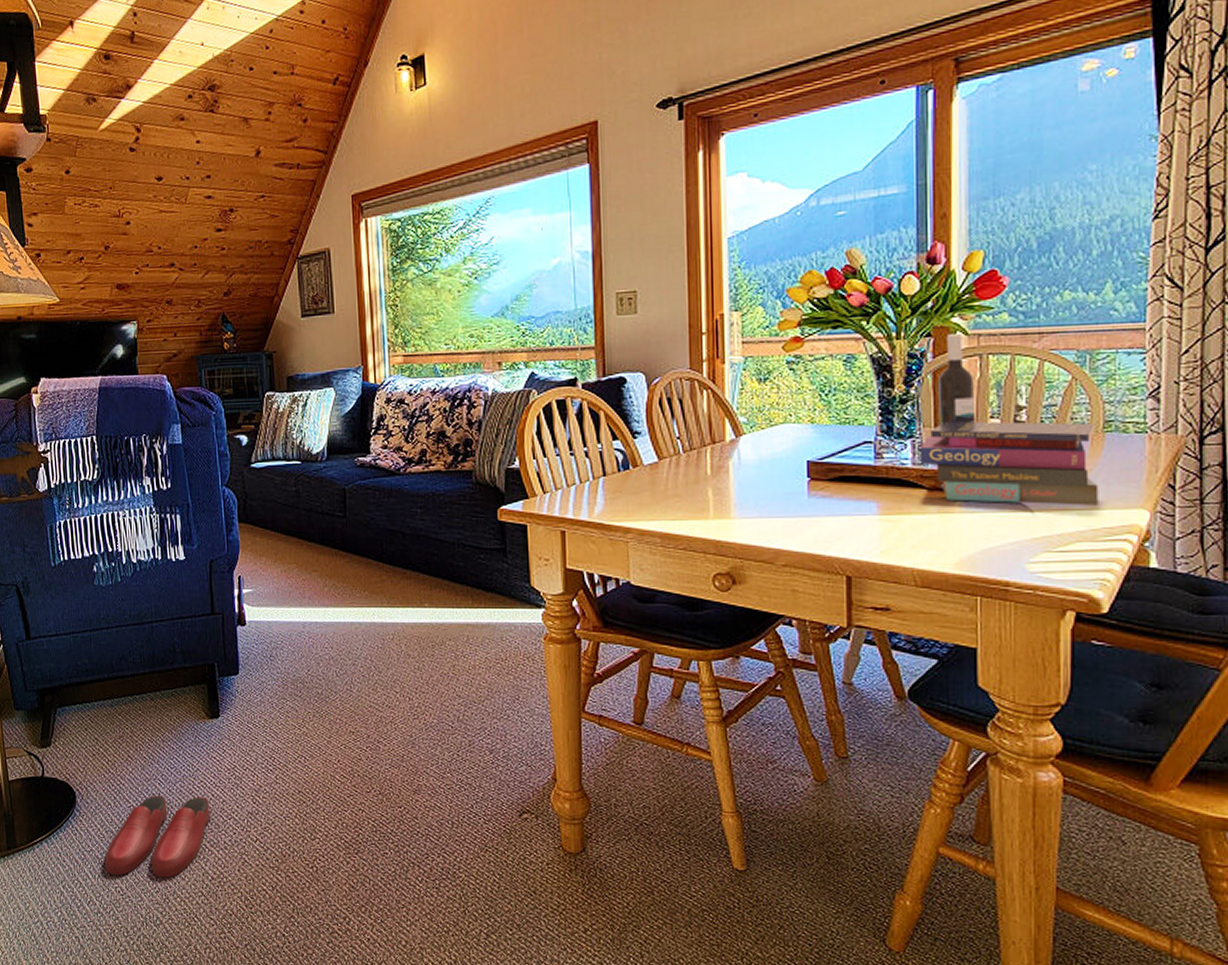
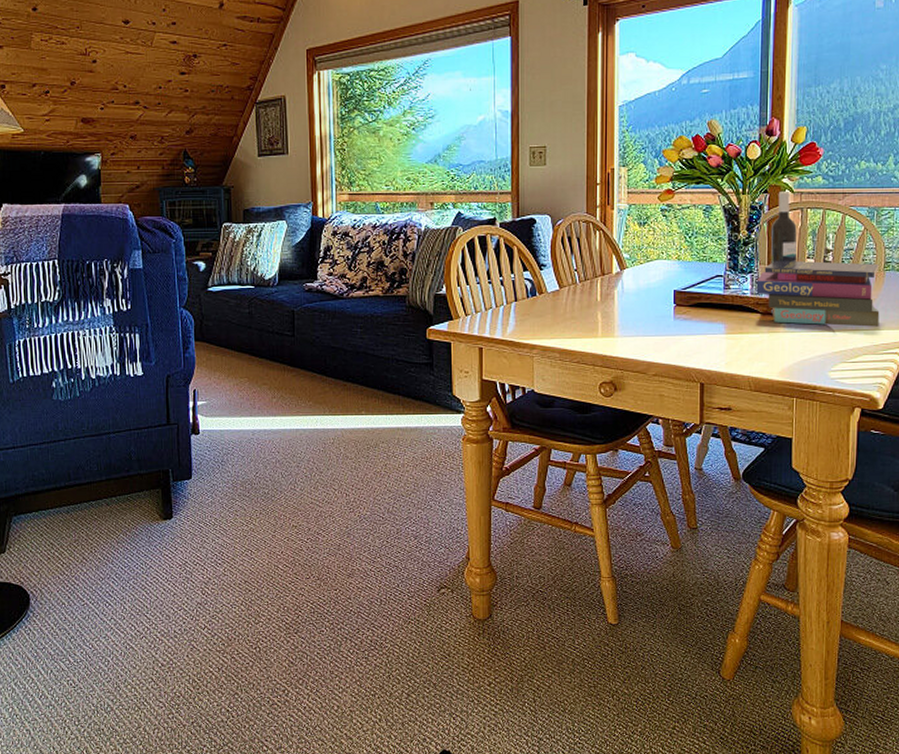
slippers: present [105,795,210,878] -> none [57,592,161,670]

